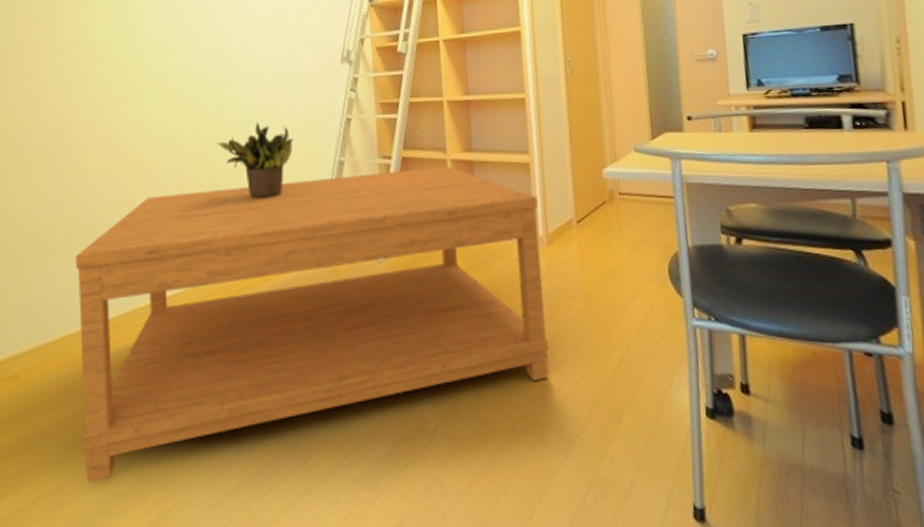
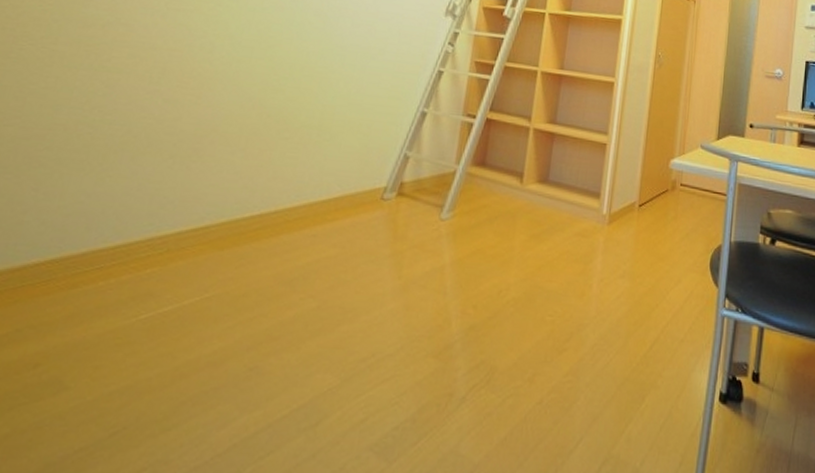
coffee table: present [75,166,549,483] -> none [40,116,607,436]
potted plant: present [216,121,294,198] -> none [293,57,379,137]

